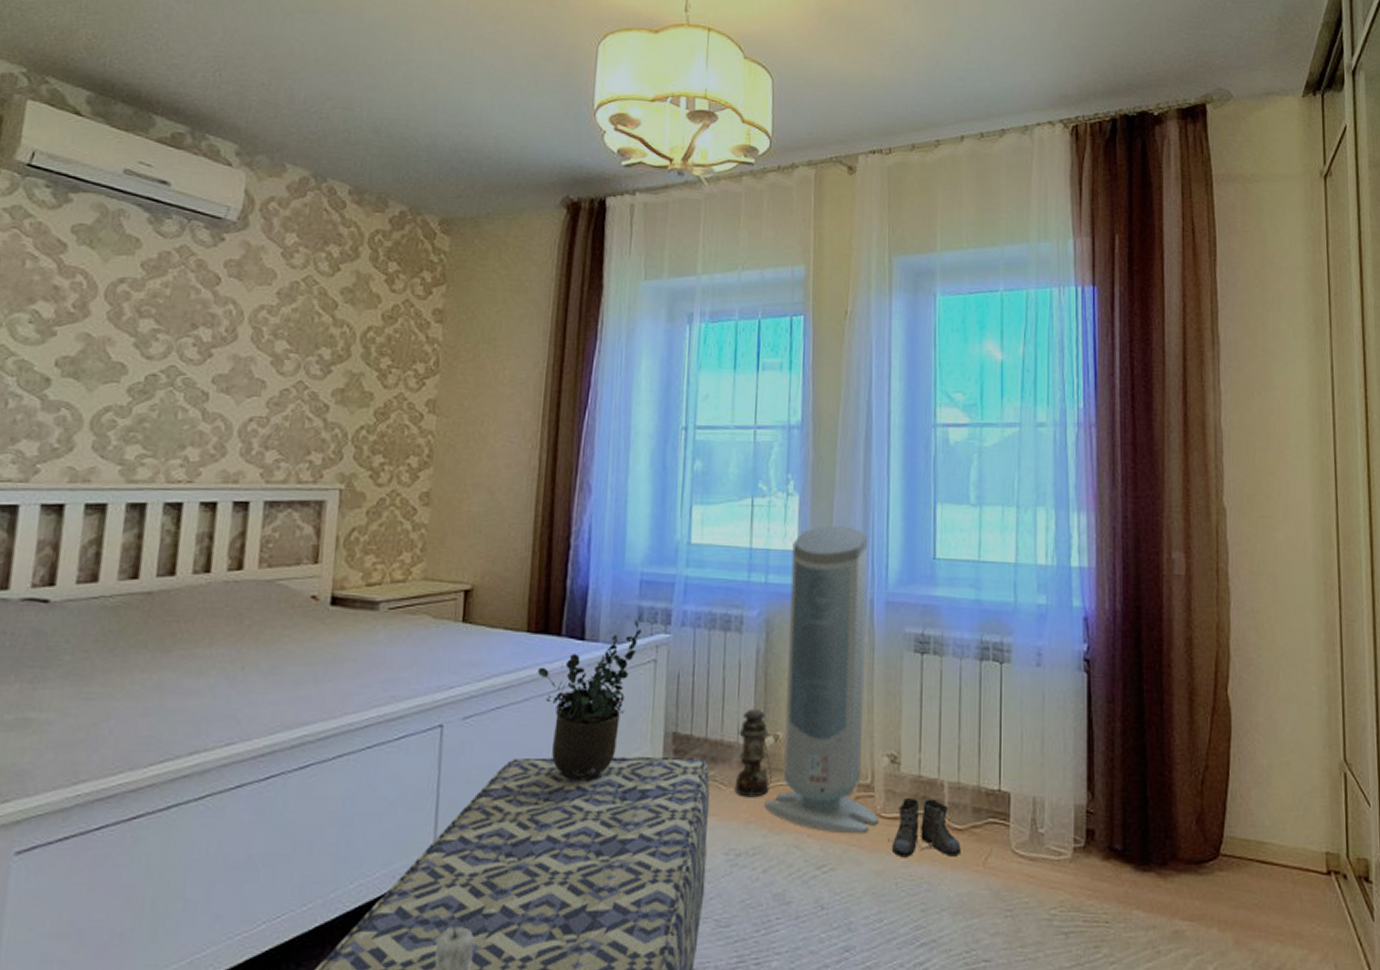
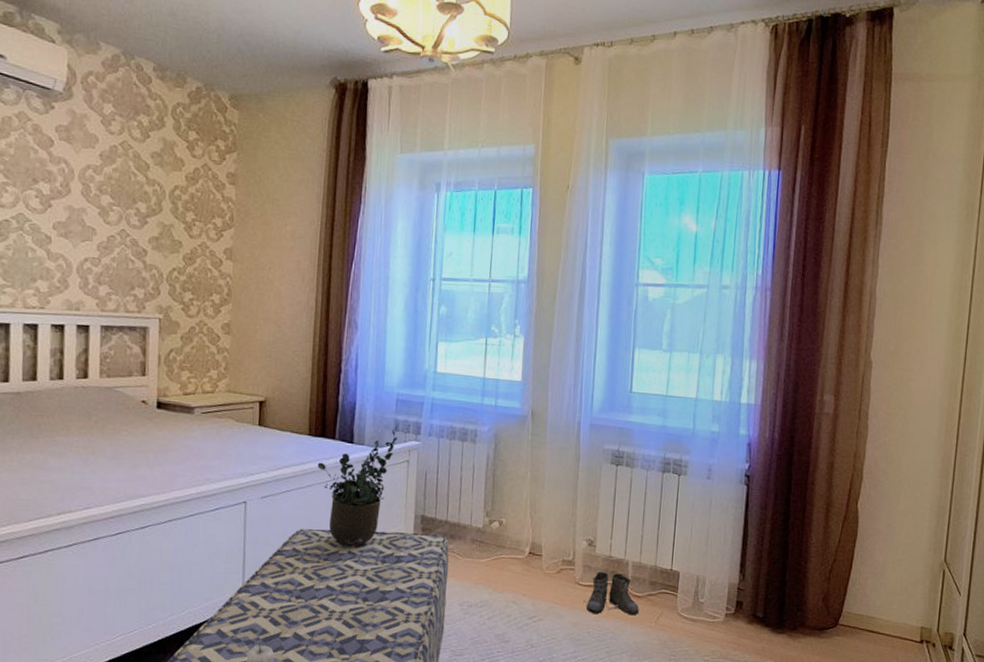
lantern: present [734,708,772,798] -> none [467,500,497,566]
air purifier: present [765,525,879,834] -> none [491,362,578,596]

